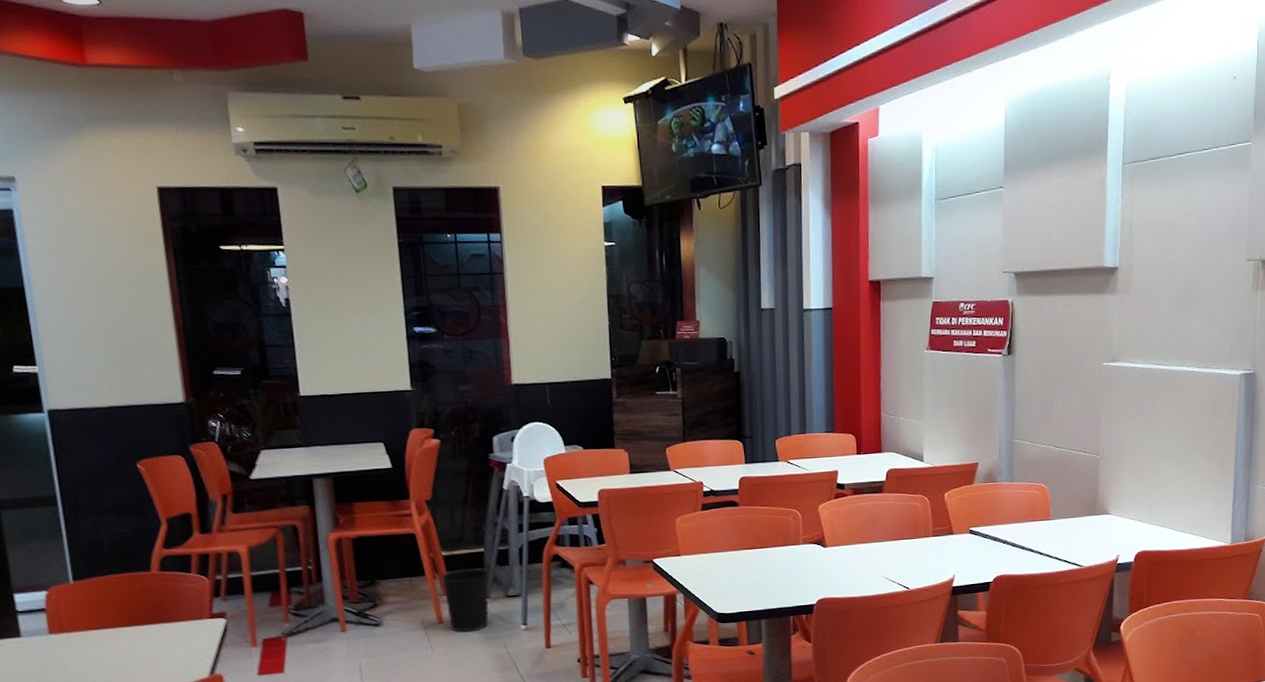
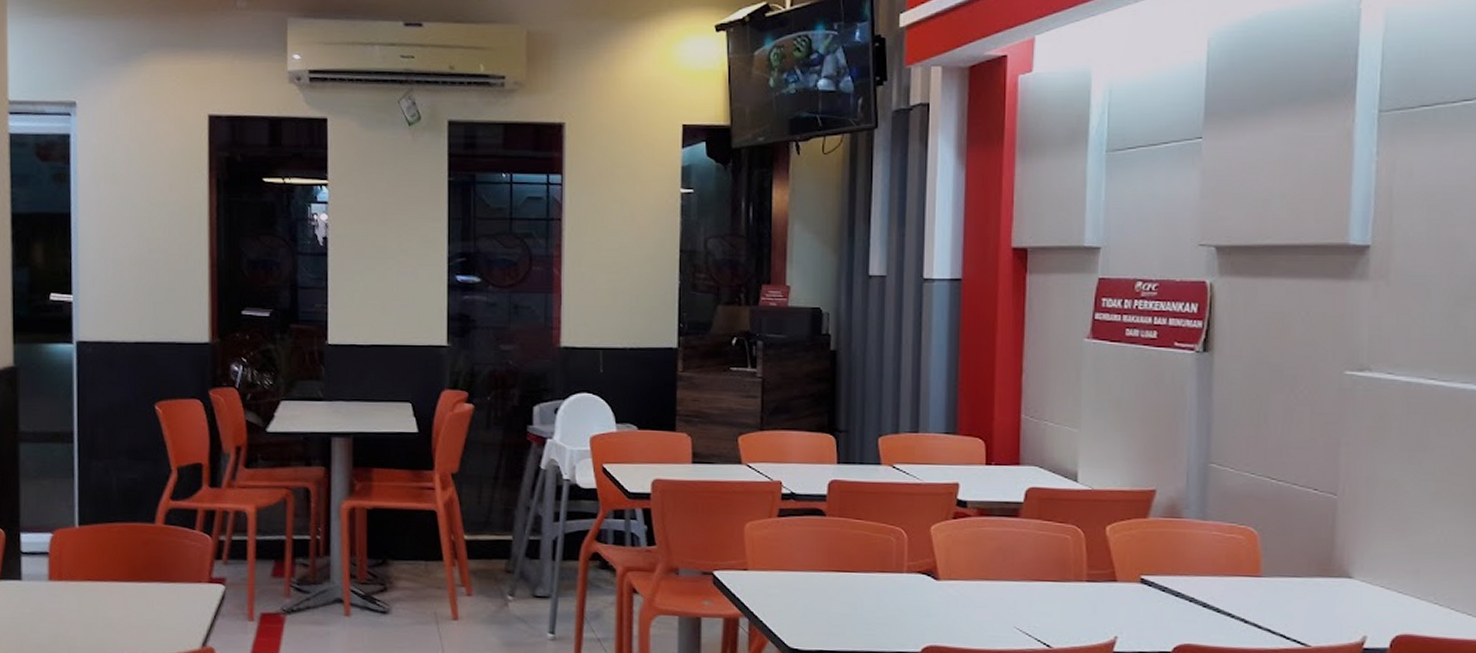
wastebasket: present [441,568,490,632] -> none [460,557,517,634]

